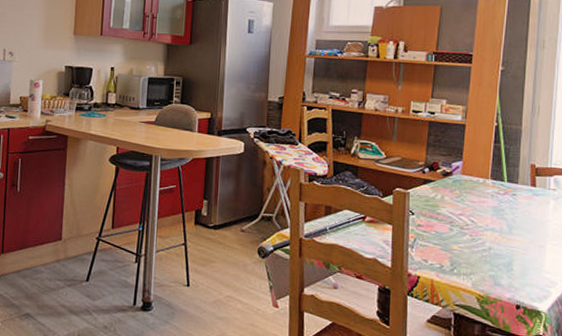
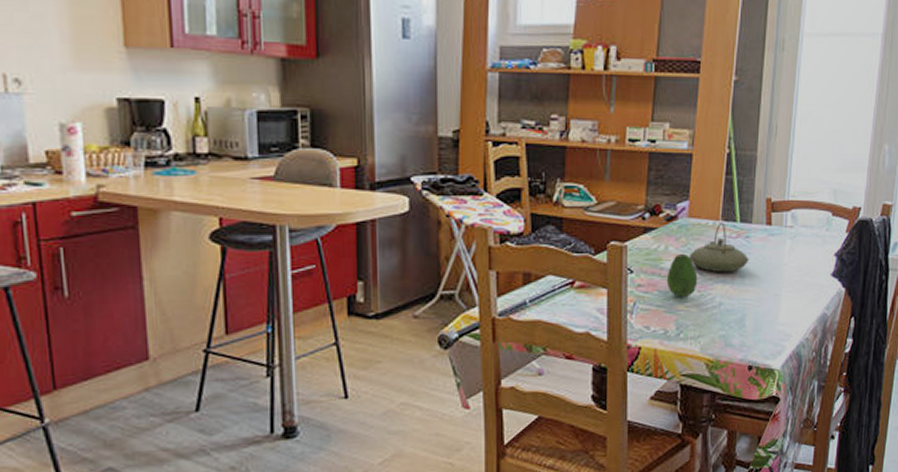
fruit: none [442,202,470,240] -> present [666,253,698,298]
teapot: none [462,180,516,222] -> present [689,222,749,272]

